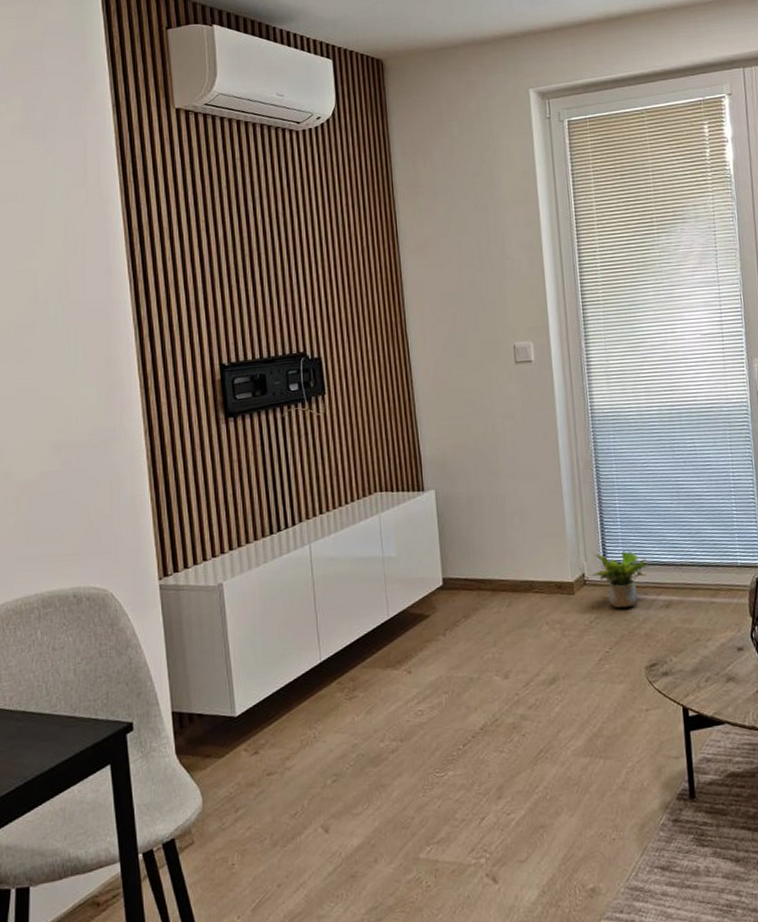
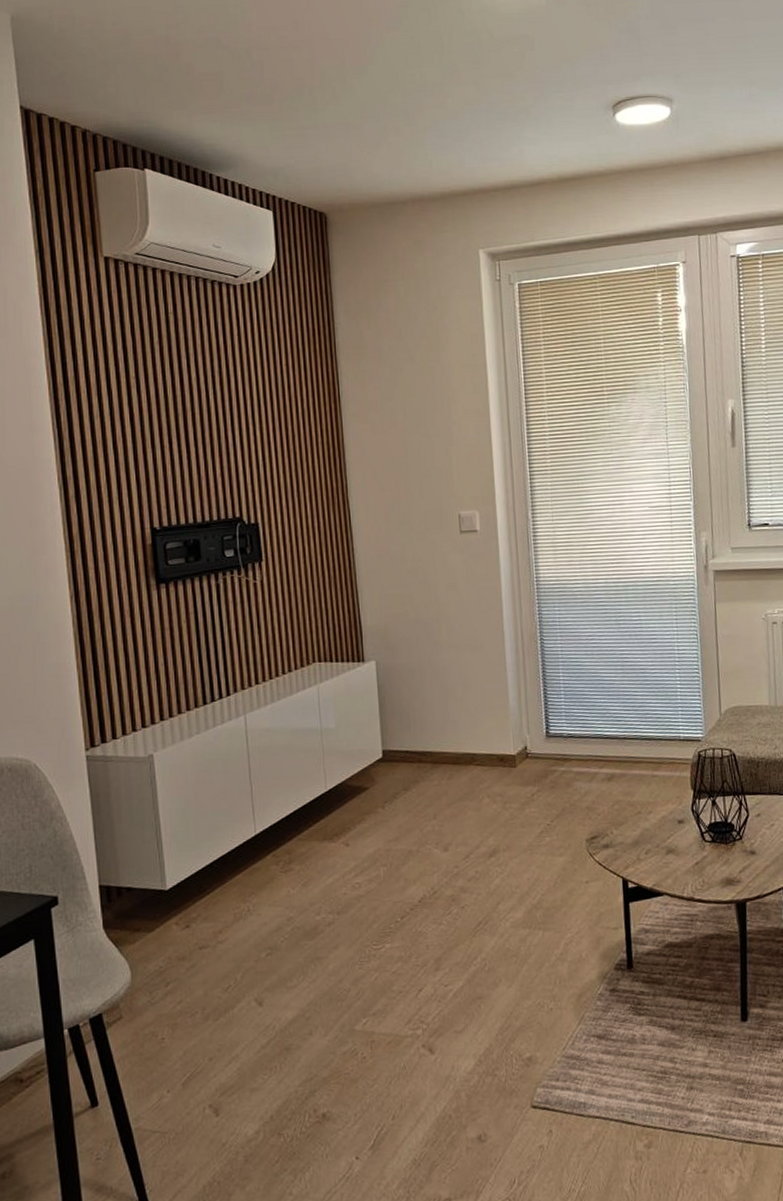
potted plant: present [591,550,651,608] -> none [533,723,594,781]

